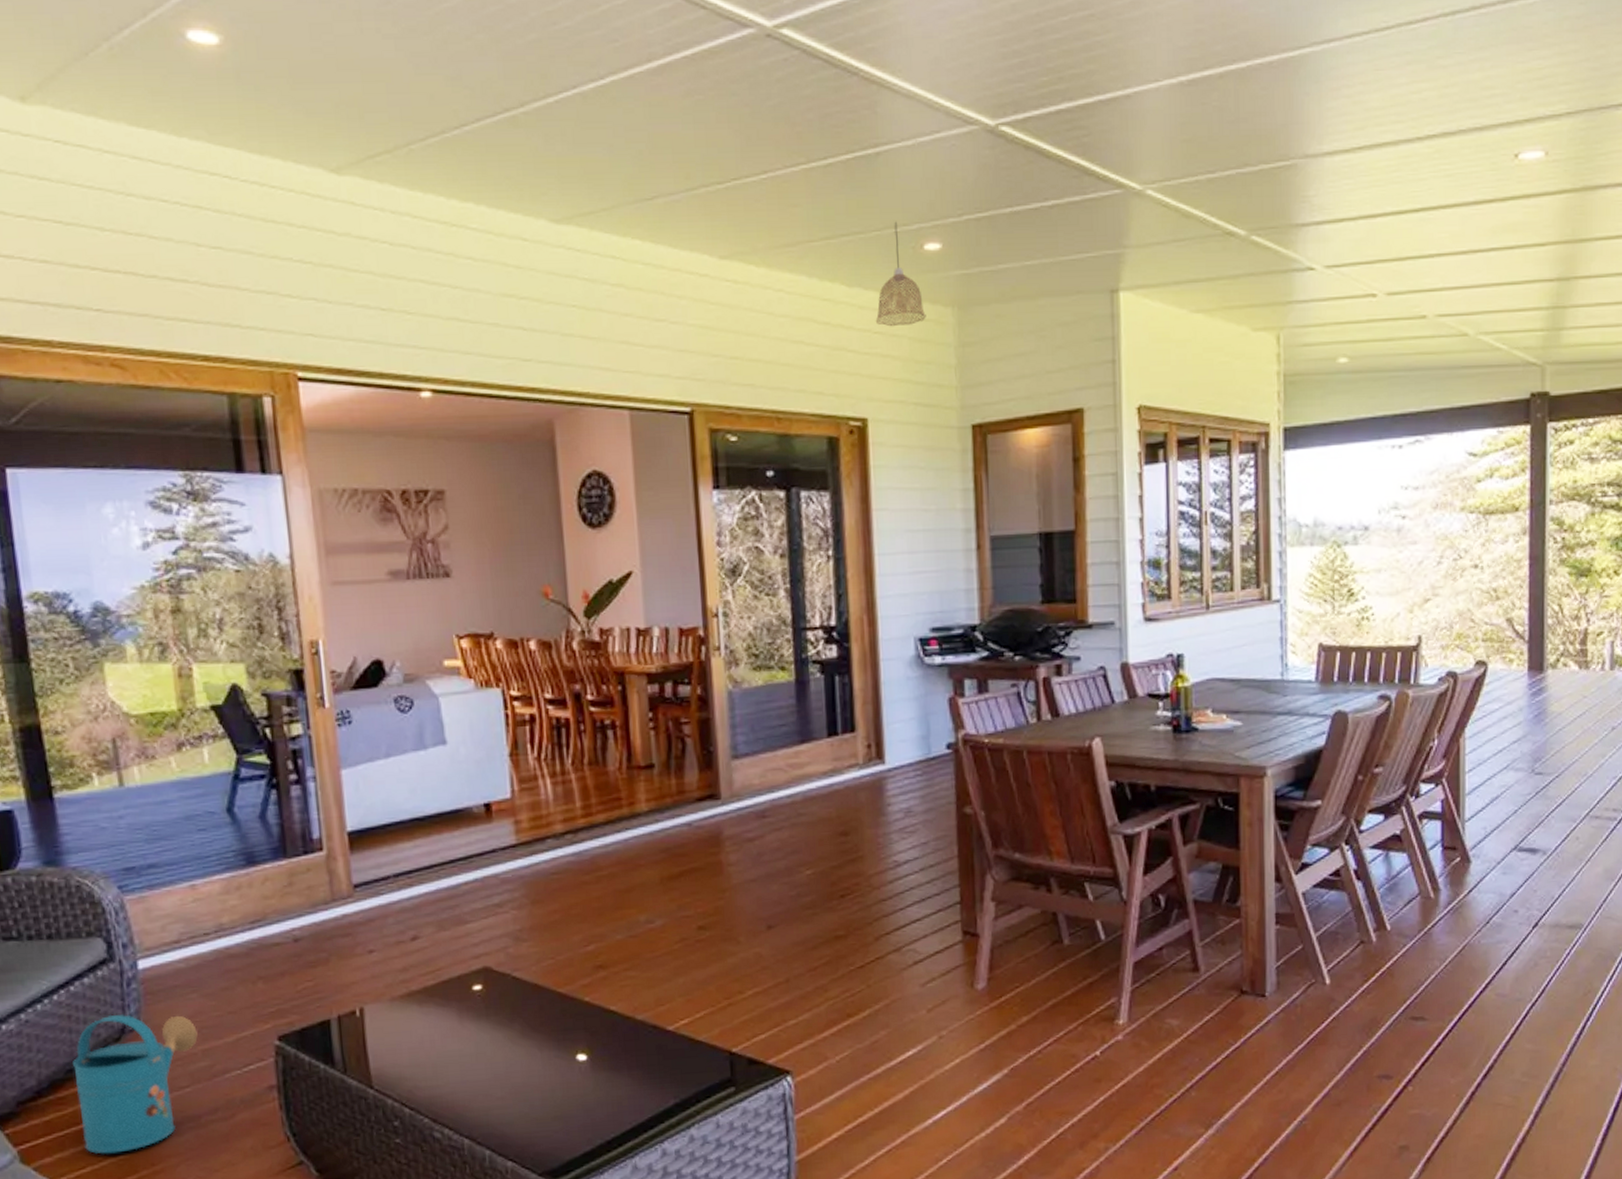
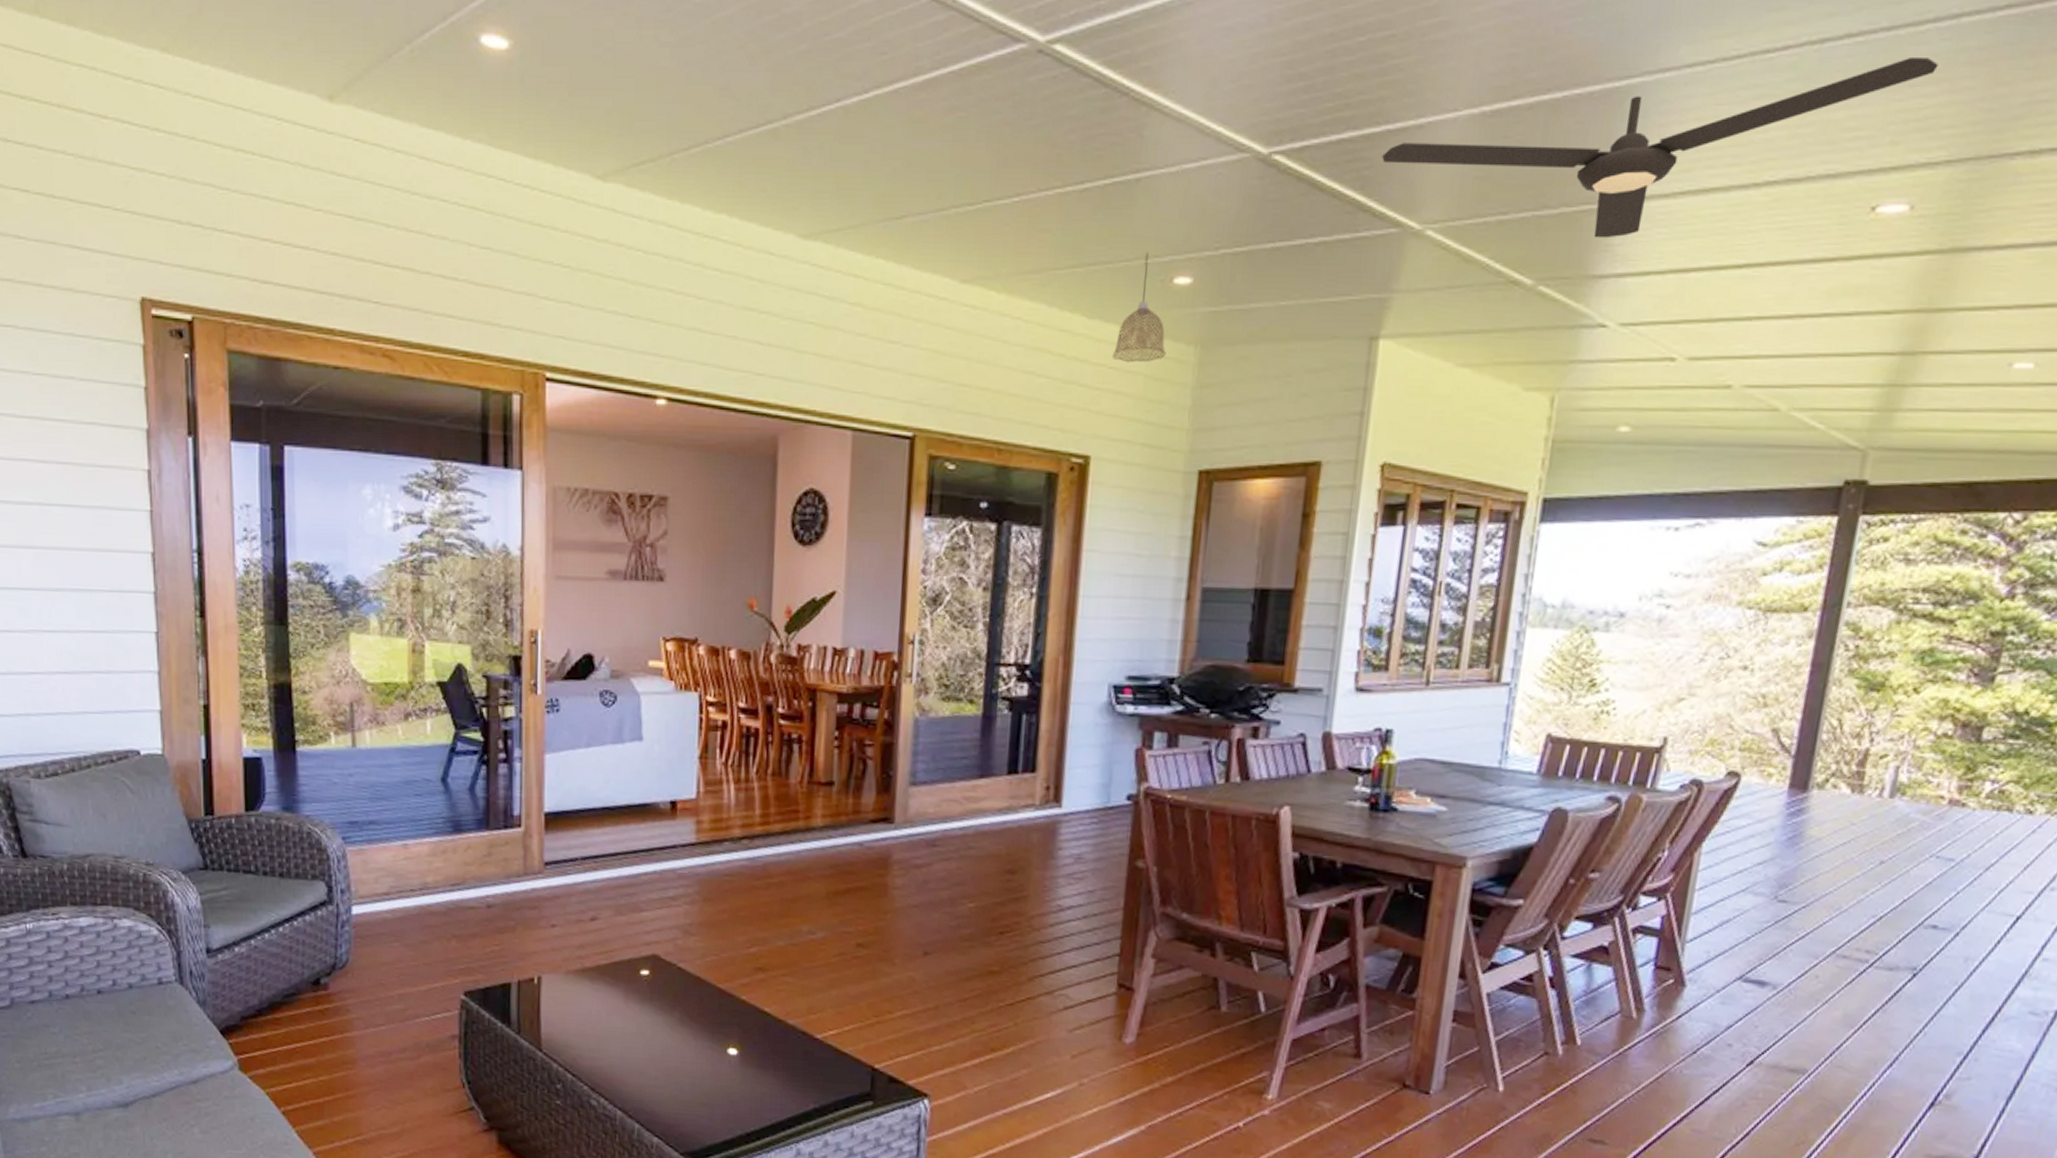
watering can: present [73,1014,198,1154] -> none [290,951,396,1075]
ceiling fan: none [1098,25,1548,191] -> present [1382,56,1939,239]

